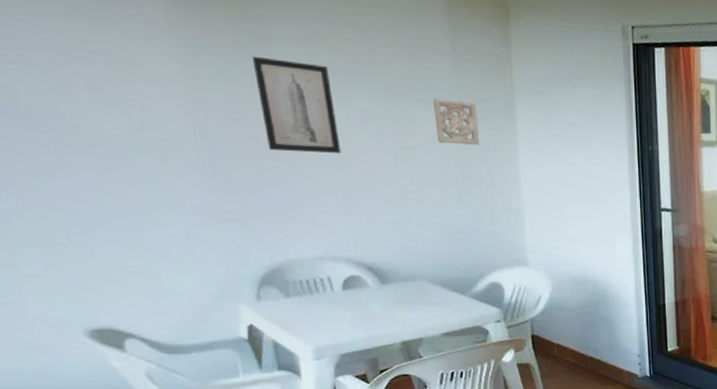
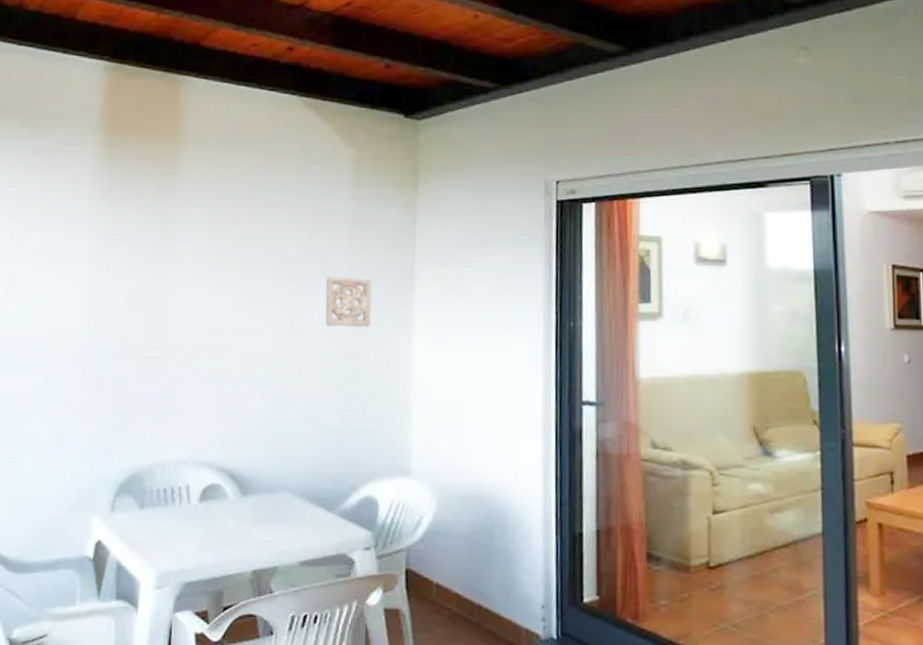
wall art: present [252,56,341,153] -> none [154,241,226,341]

